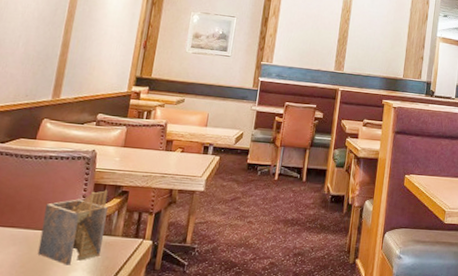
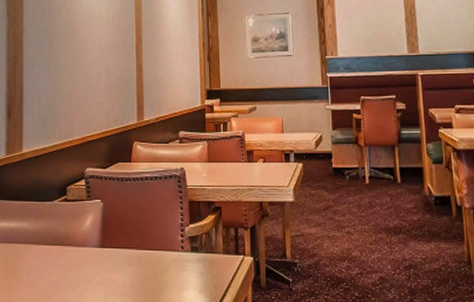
napkin holder: present [37,189,108,265] -> none [151,206,208,284]

